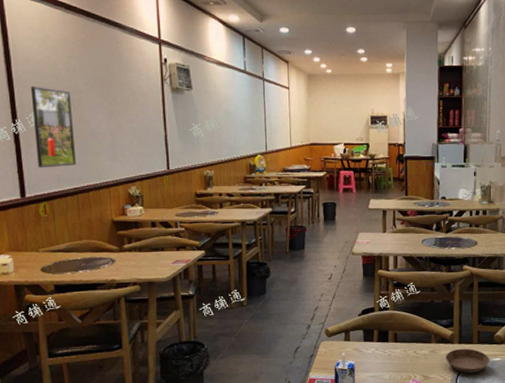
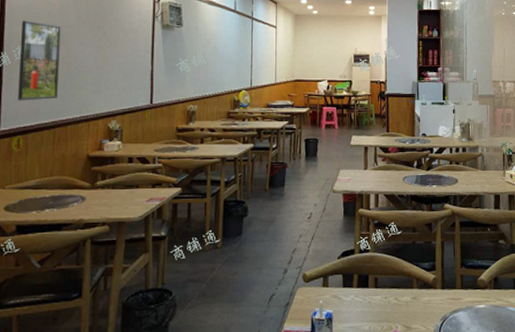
saucer: present [446,348,490,374] -> none [428,294,474,323]

